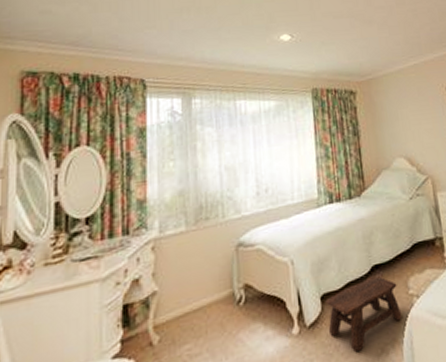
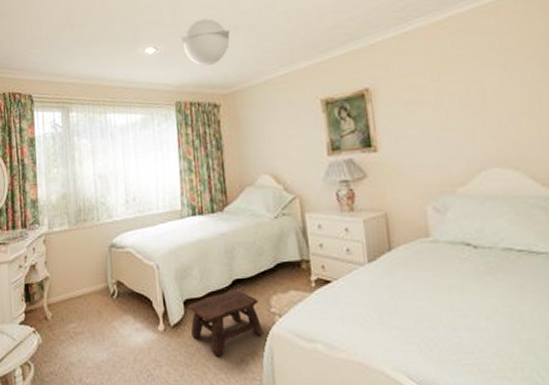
ceiling light: none [317,11,365,56] -> present [180,18,230,67]

